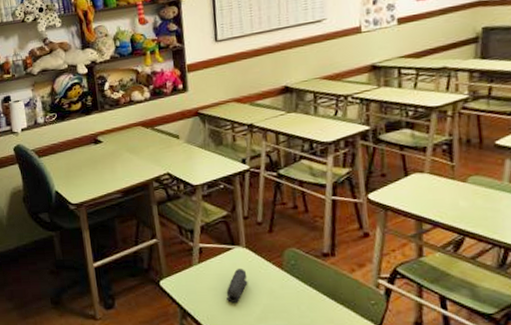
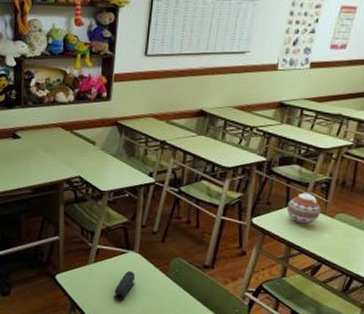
decorative ball: none [405,158,449,194] -> present [286,193,321,224]

